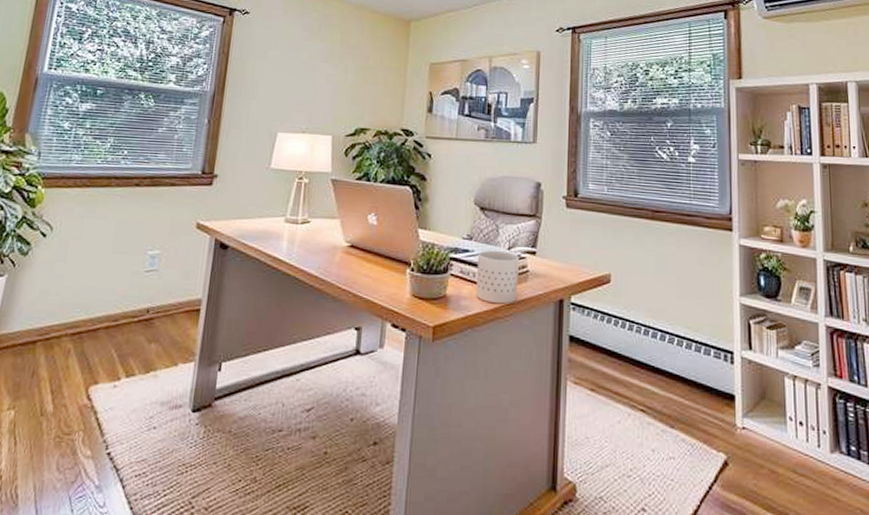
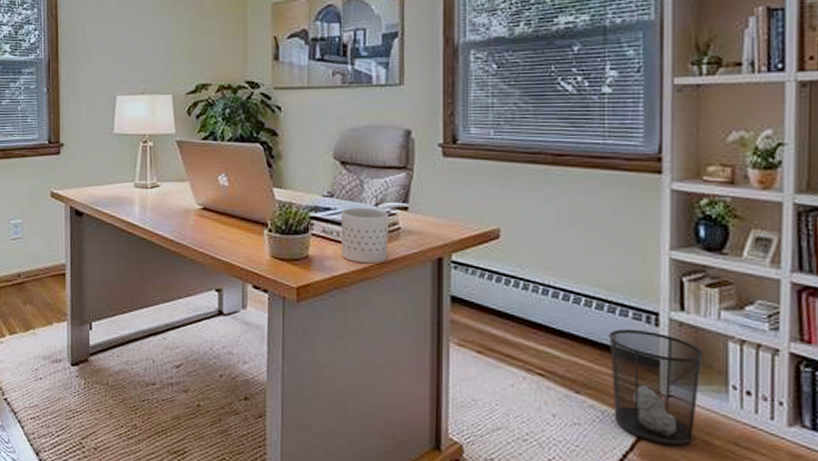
waste bin: none [696,366,767,476] -> present [609,328,703,447]

